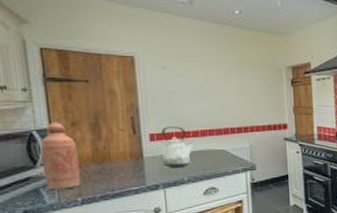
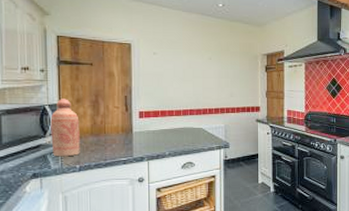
kettle: present [161,126,194,167] -> none [148,106,176,142]

